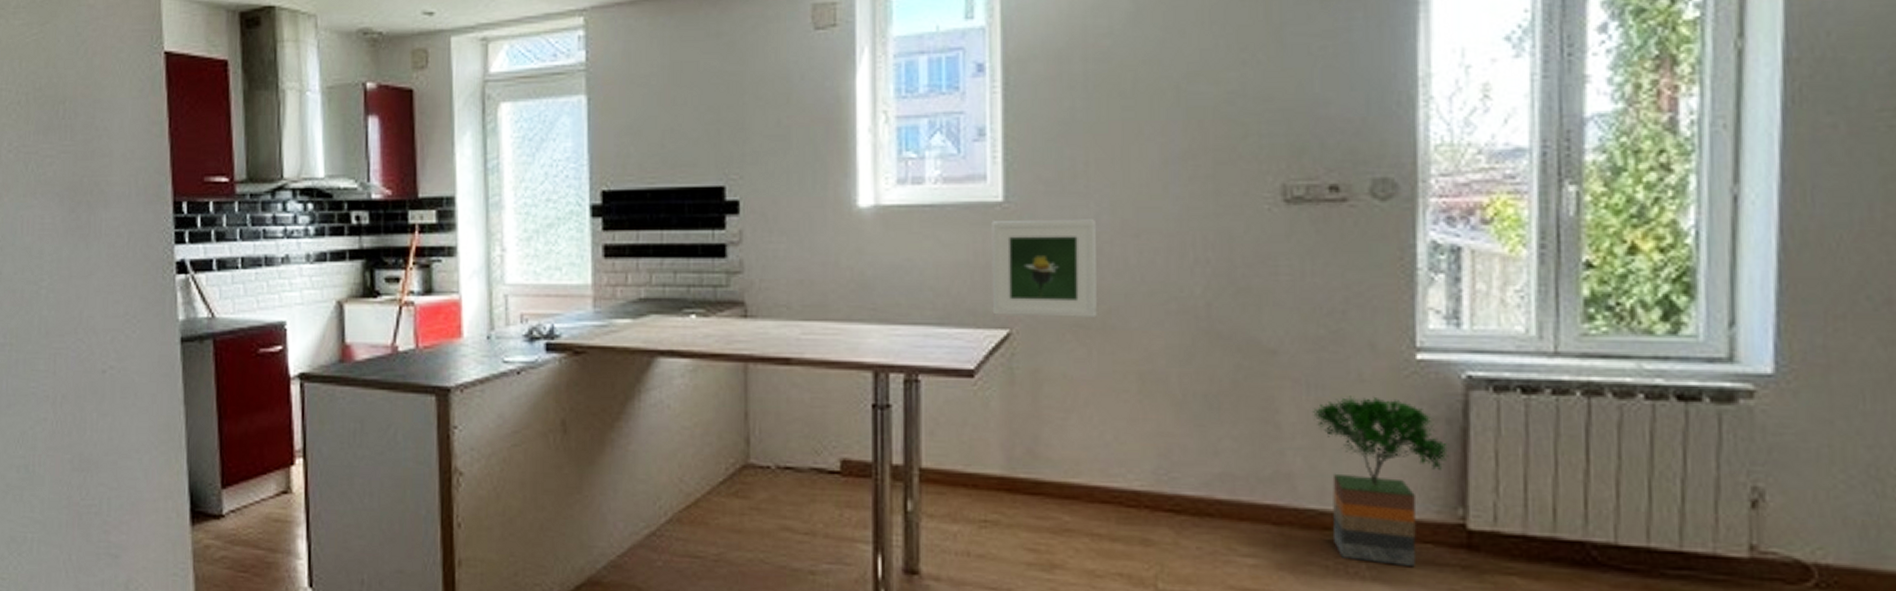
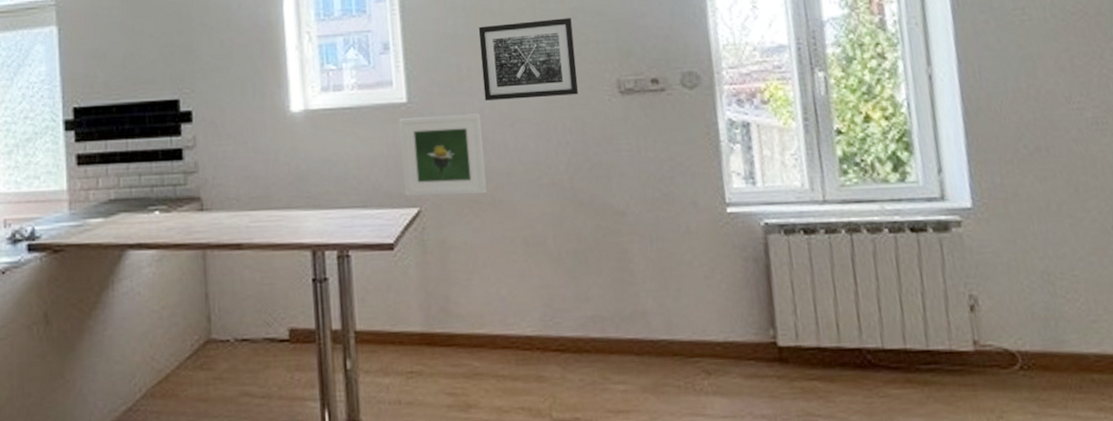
wall art: none [1102,104,1229,204] -> present [478,18,578,101]
potted tree: present [1311,396,1448,566] -> none [655,244,758,380]

